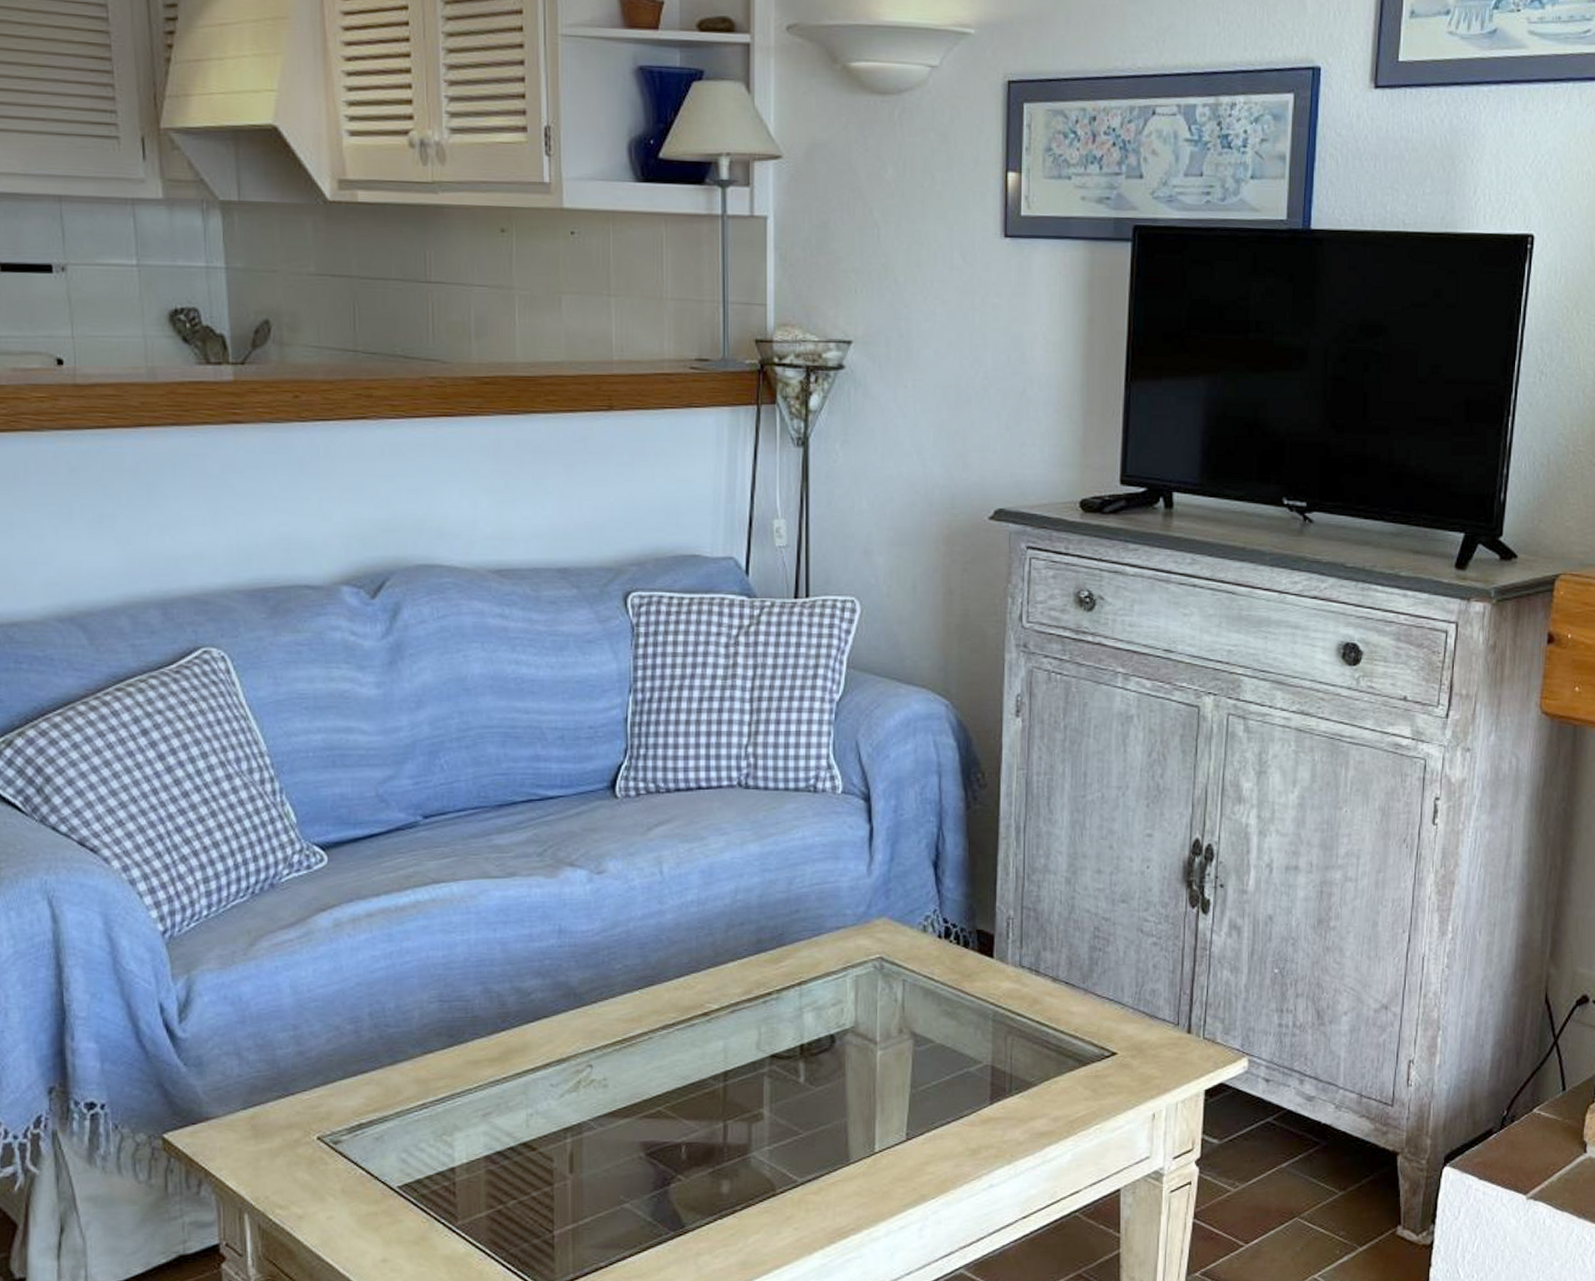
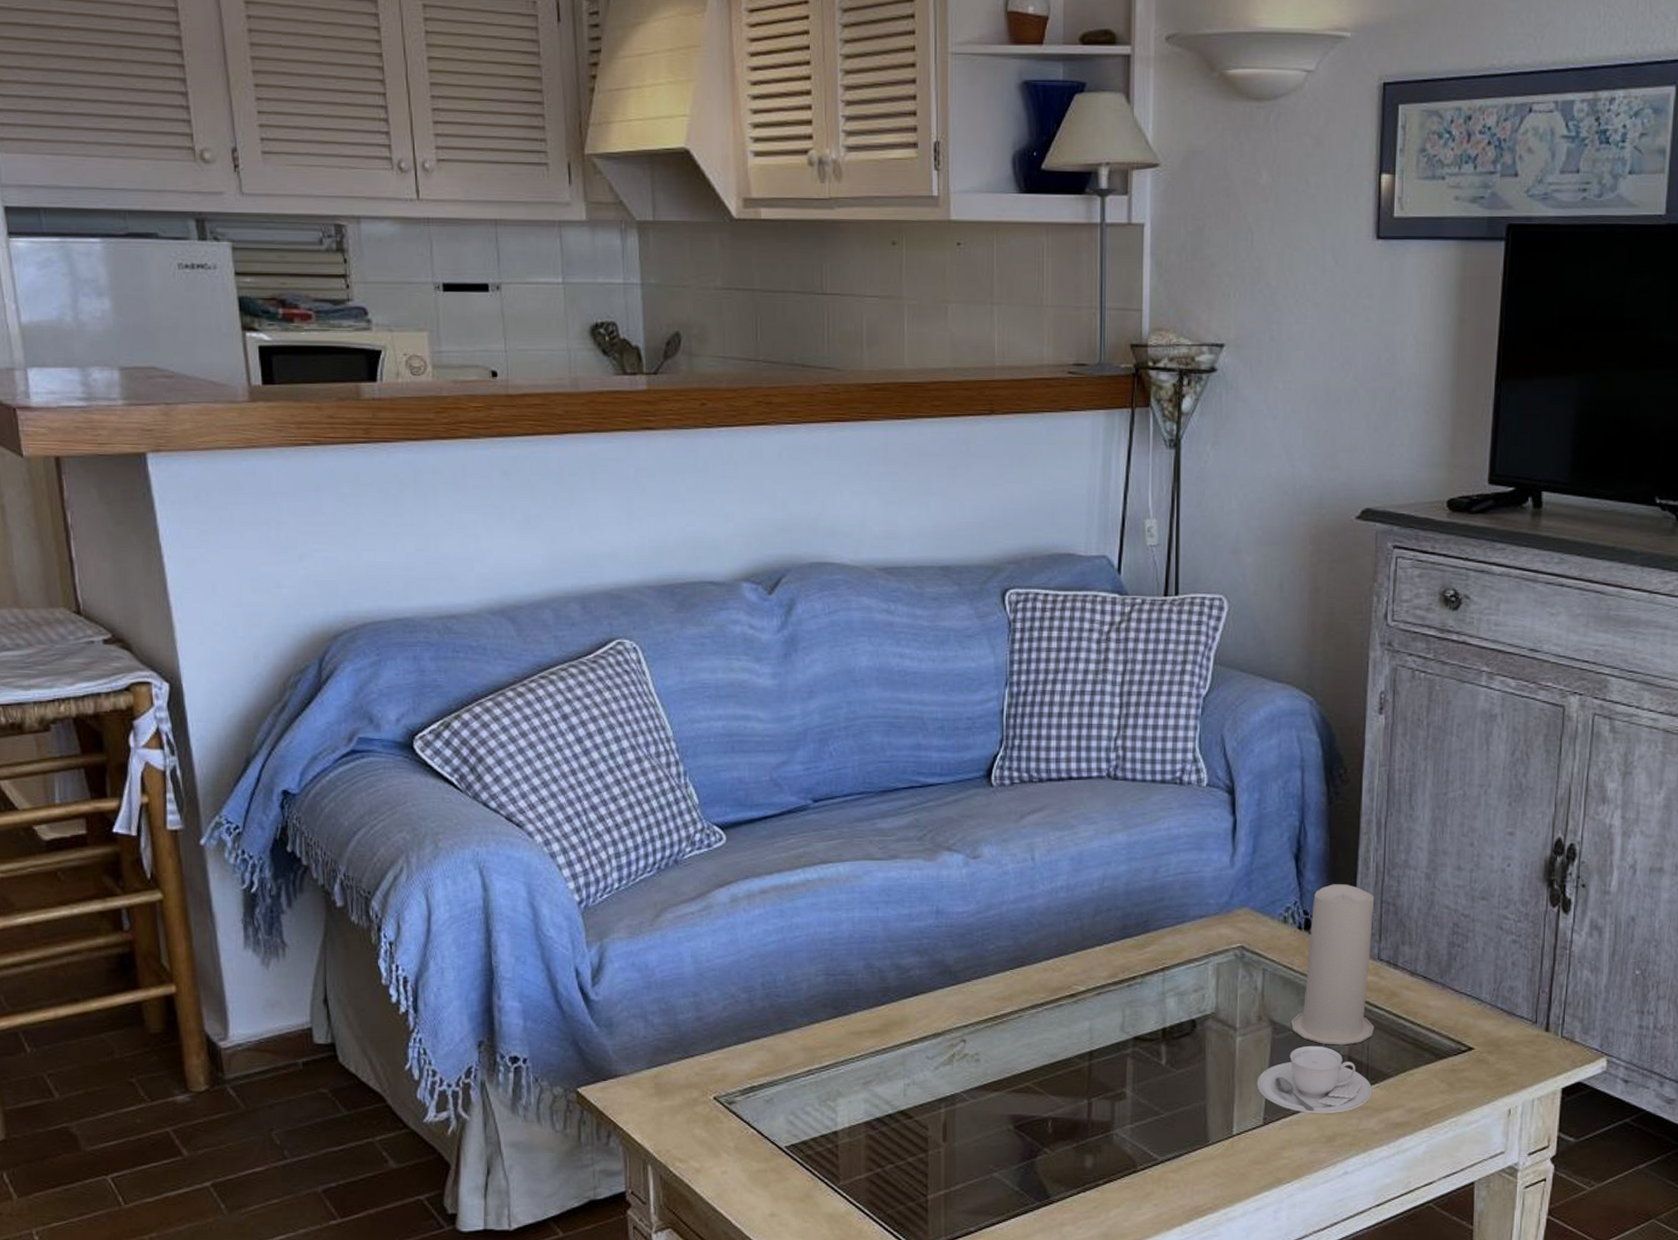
teacup: none [898,1056,1017,1127] -> present [1257,1045,1373,1114]
candle: none [932,891,1017,1056] -> present [1290,884,1375,1046]

